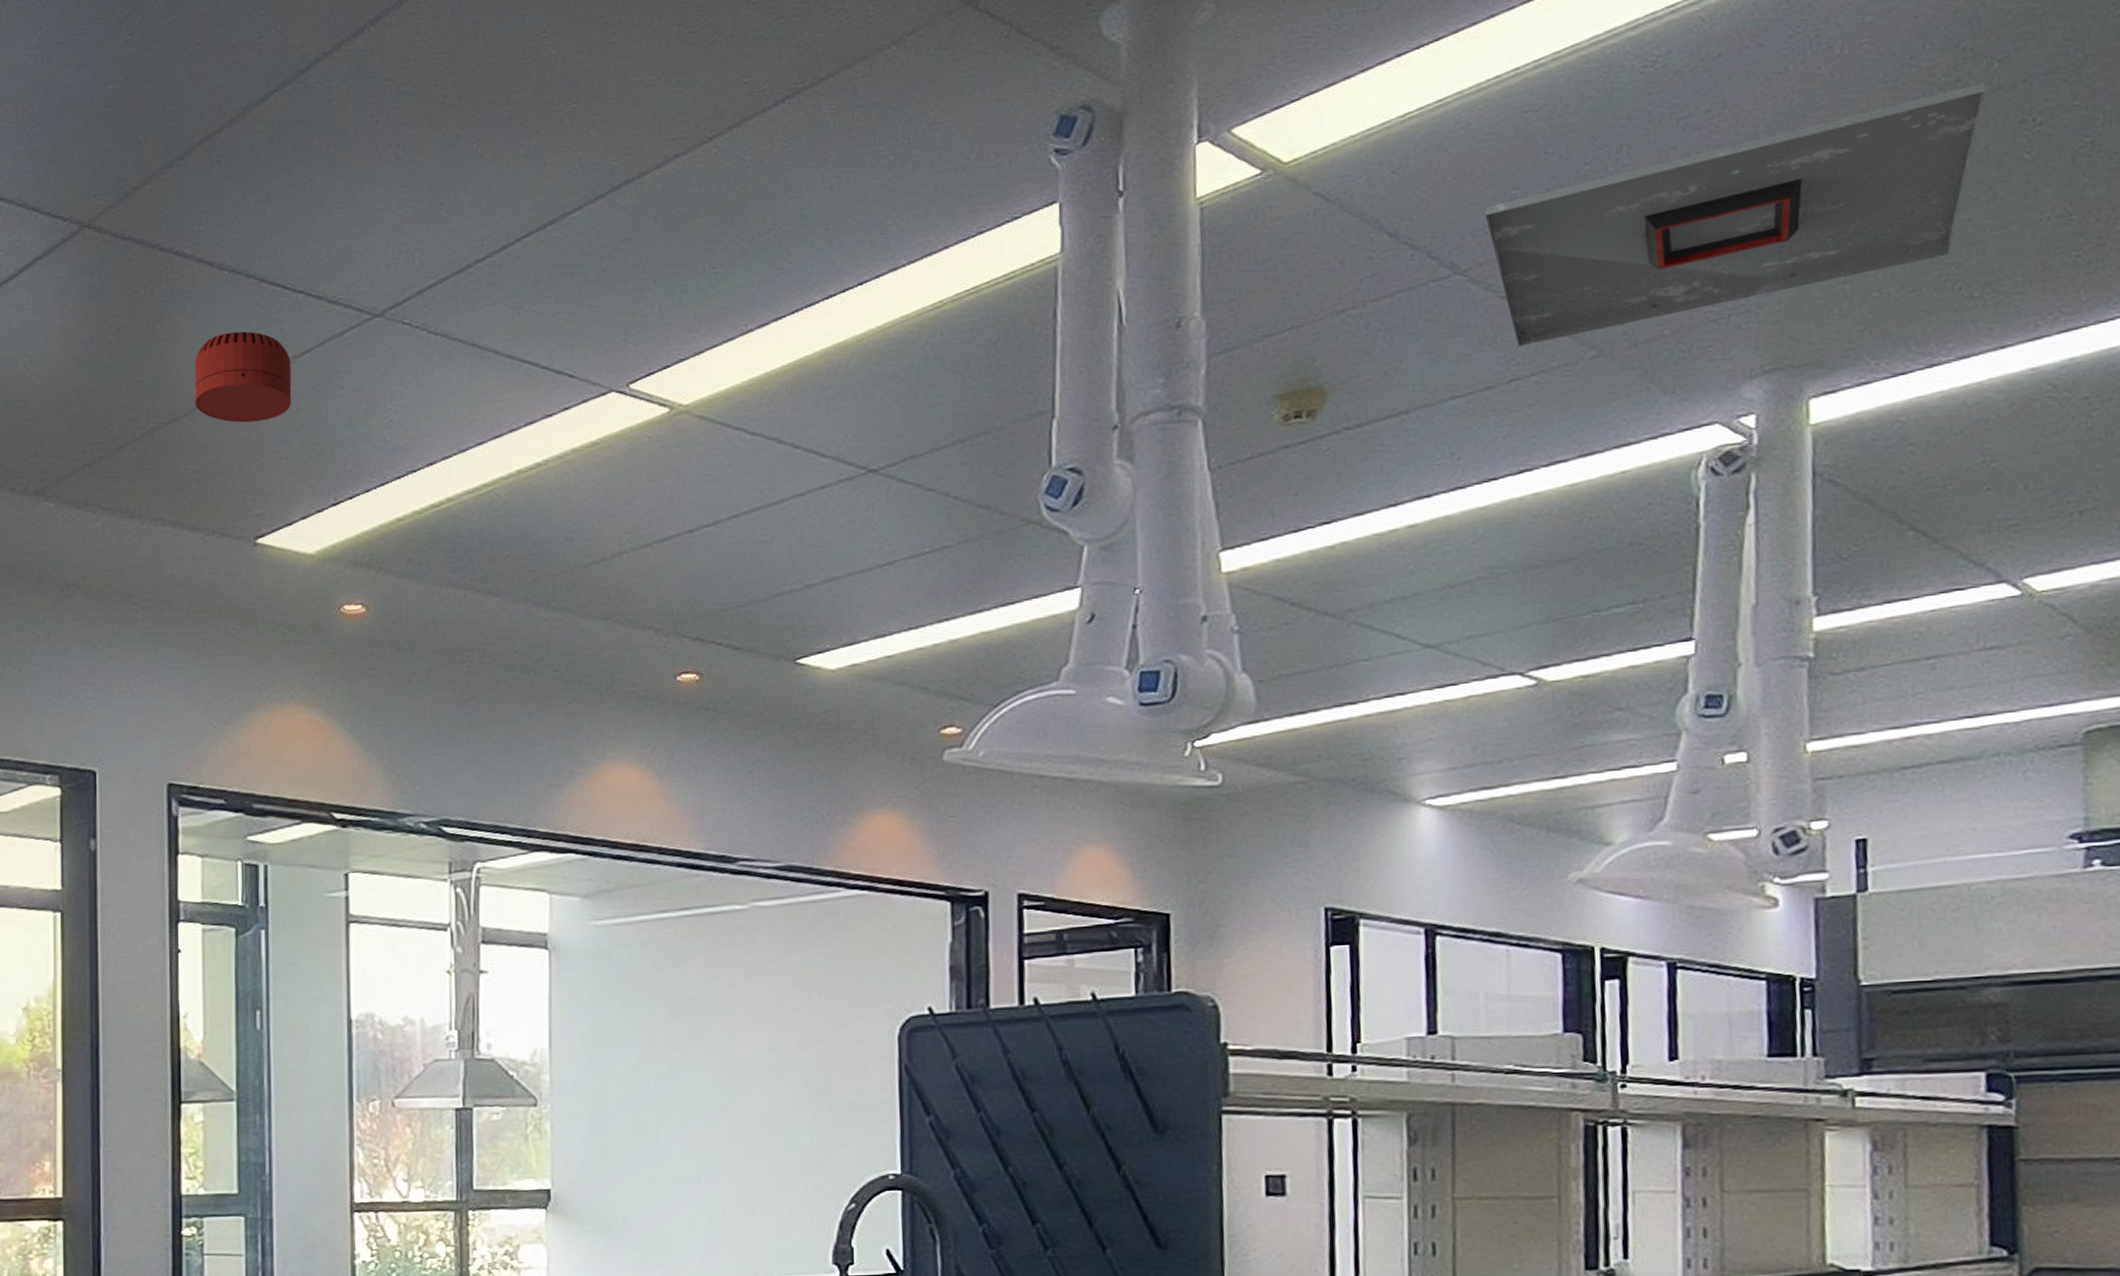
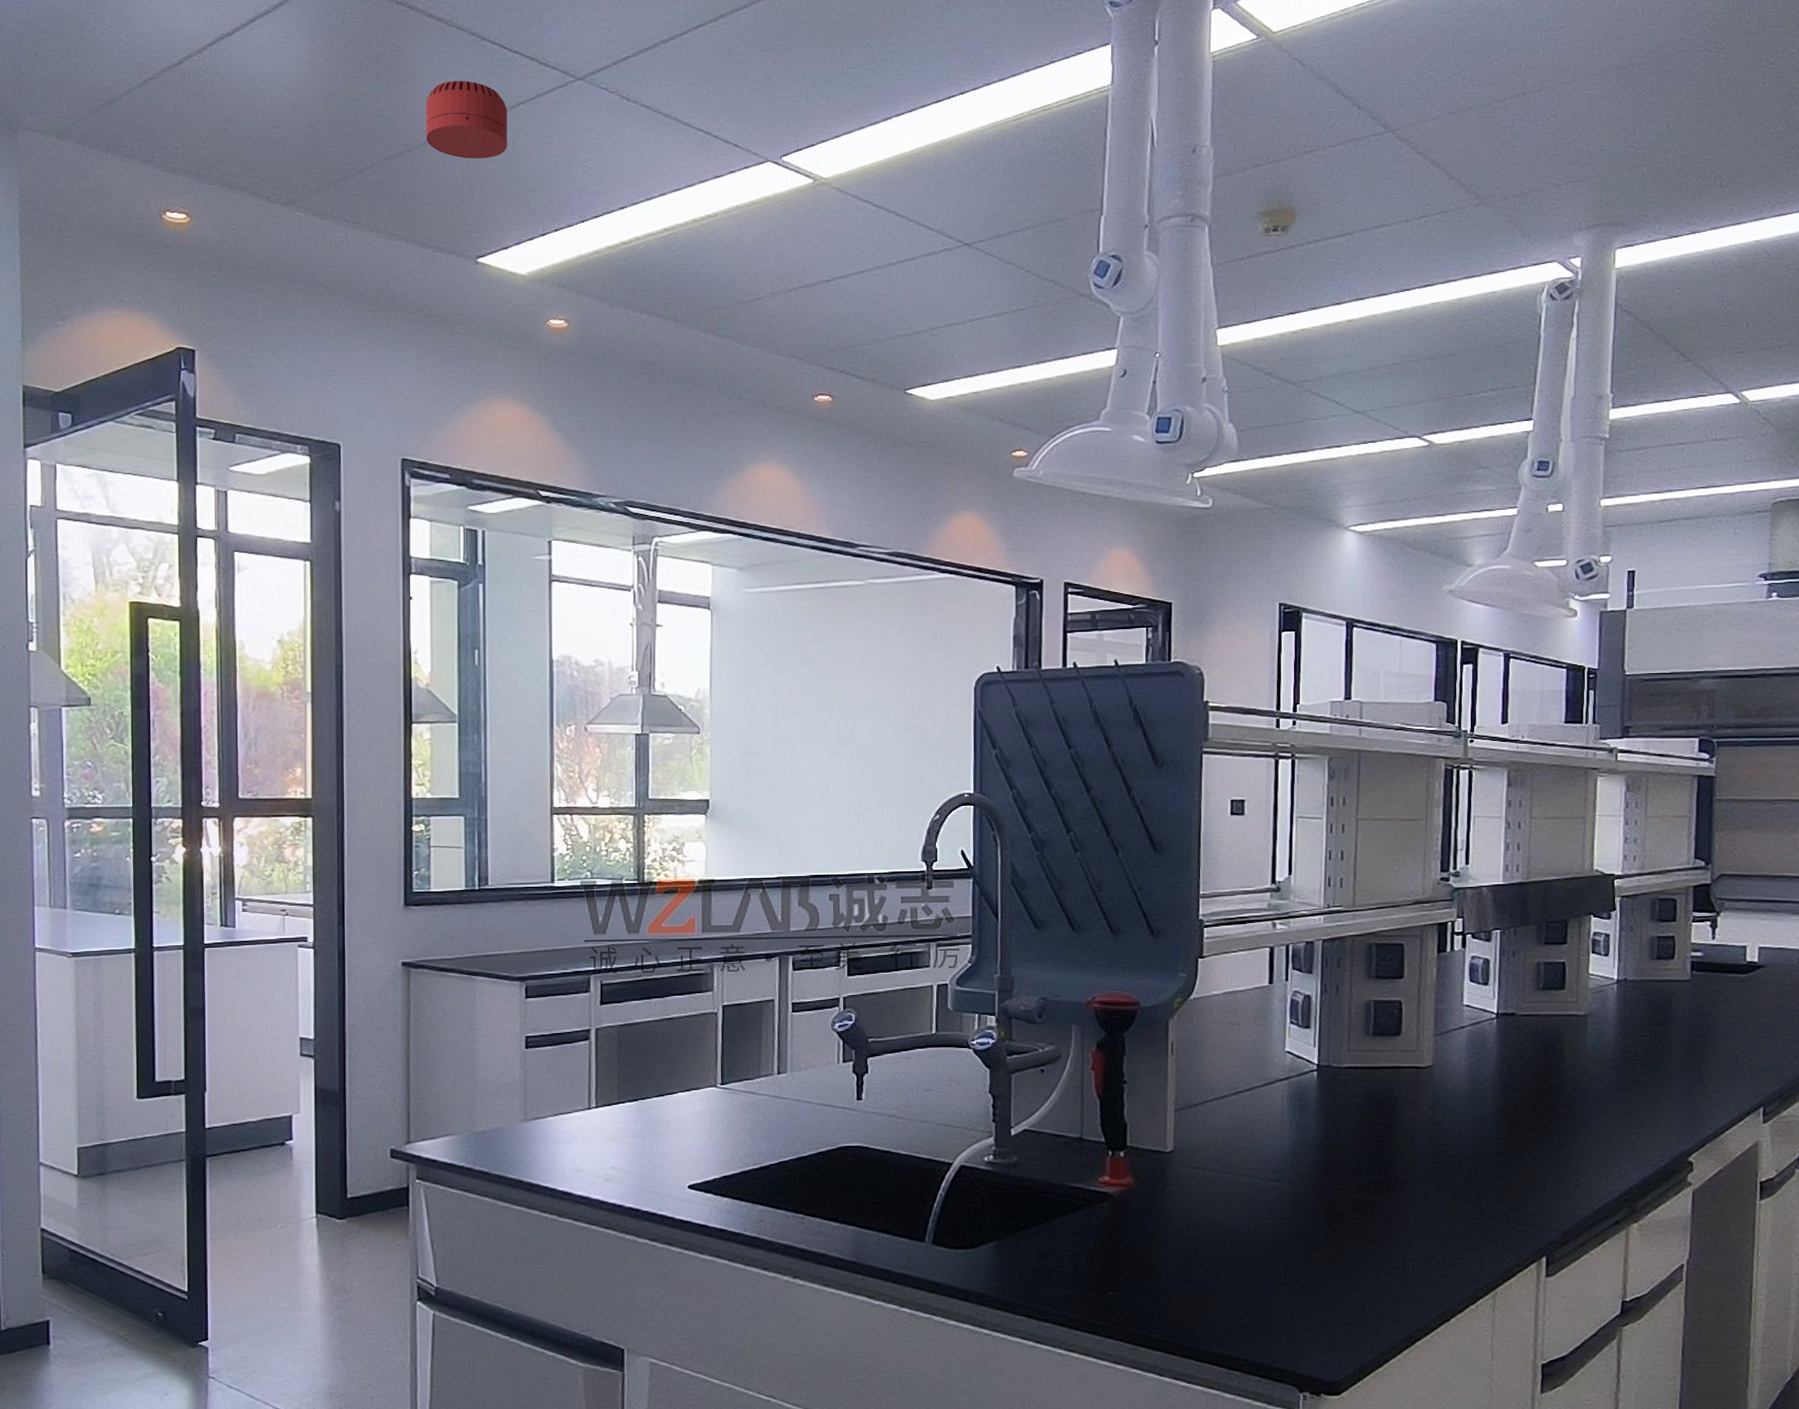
ceiling vent: present [1484,83,1987,347] -> none [1410,29,1740,191]

